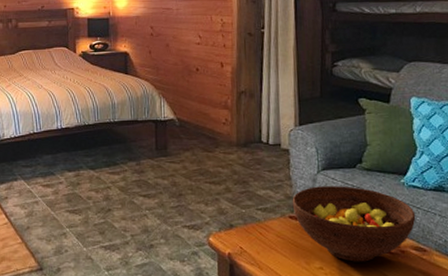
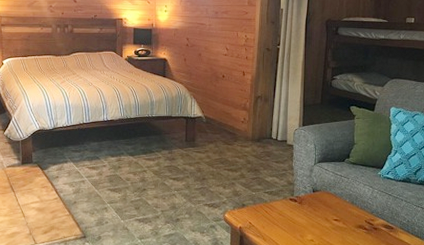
fruit bowl: present [292,186,416,262] -> none [293,175,387,236]

